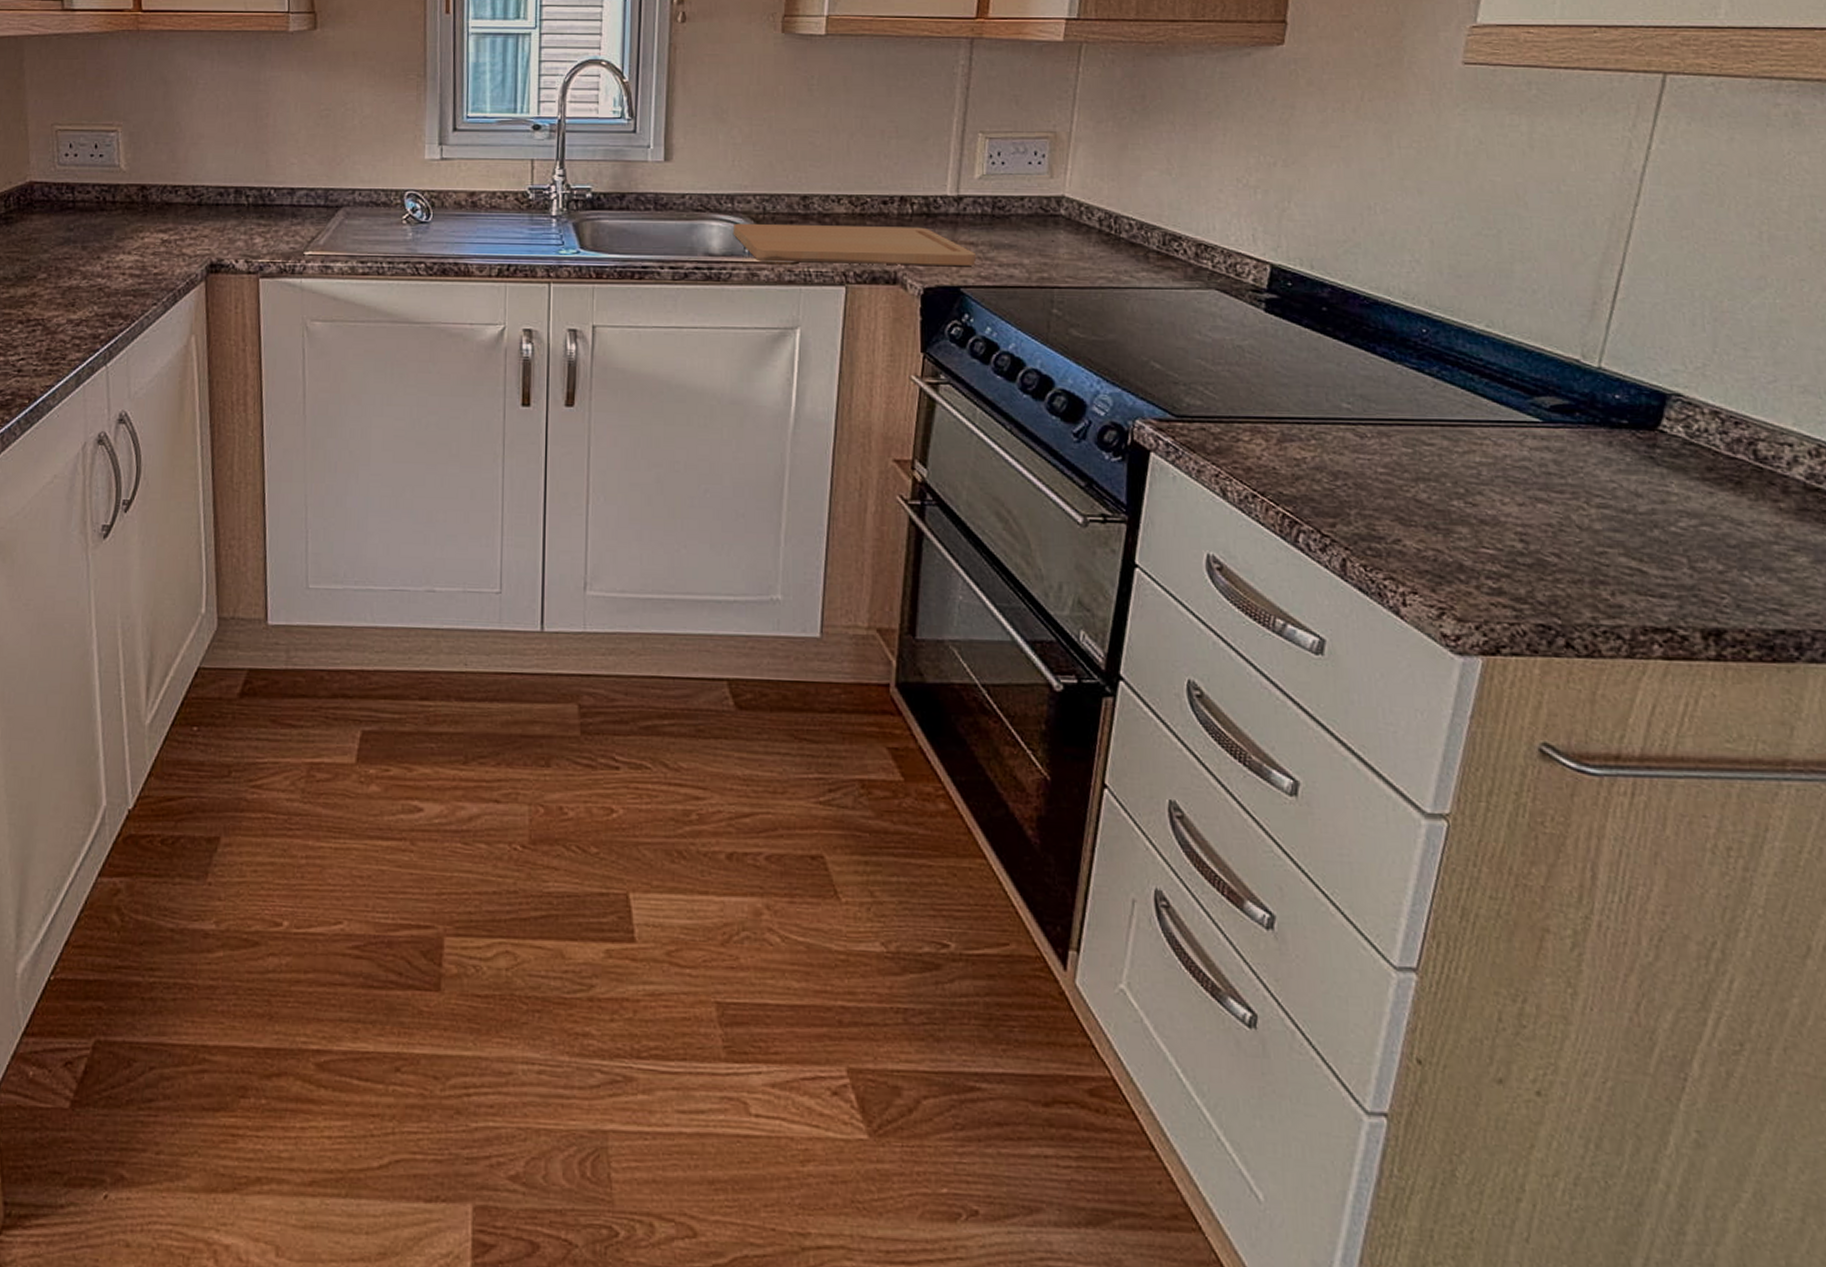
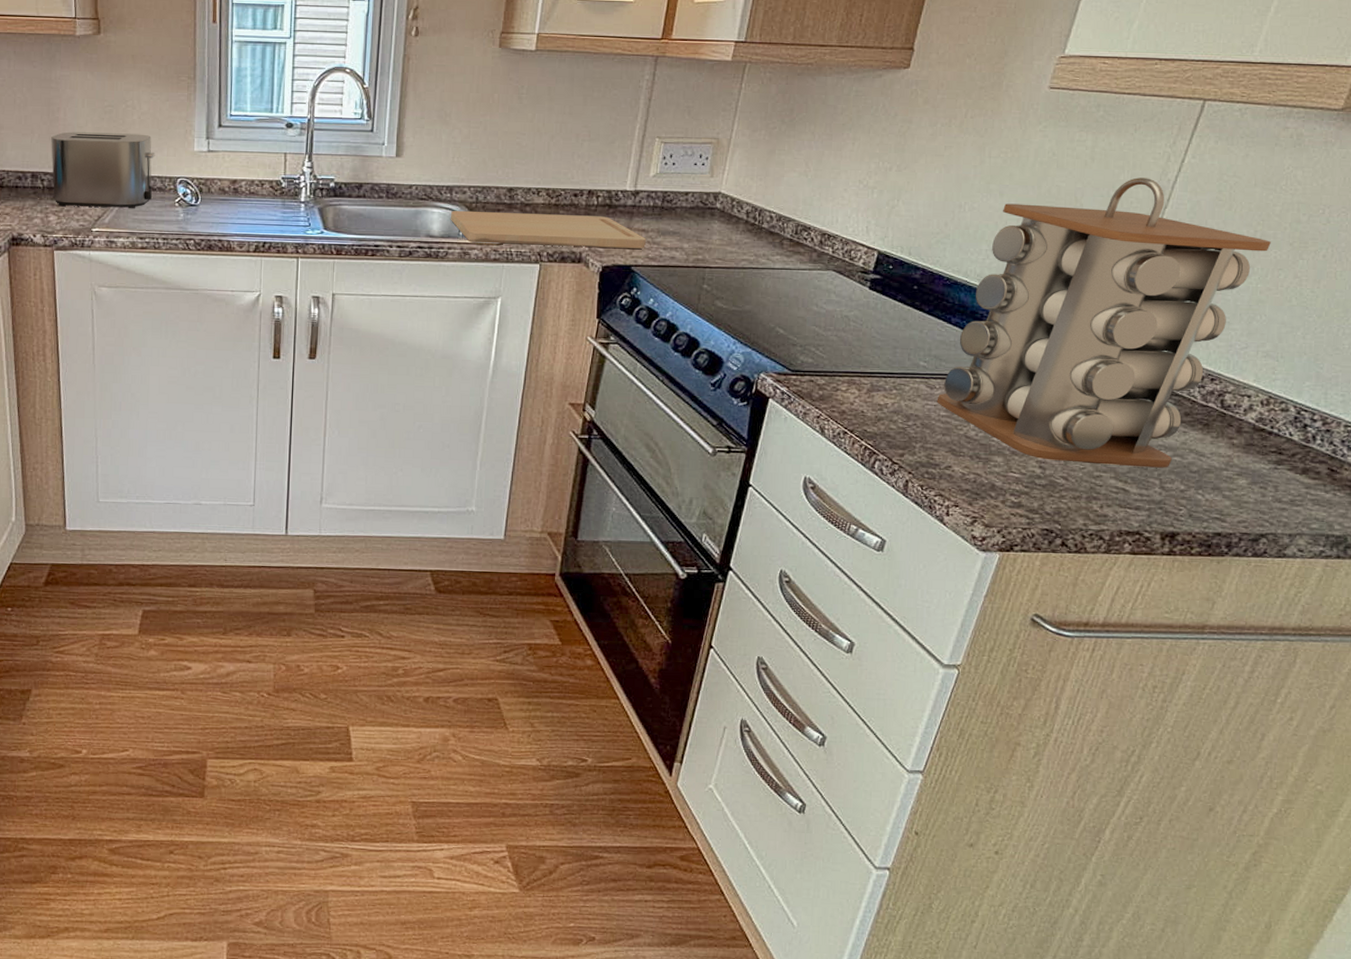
toaster: none [257,140,379,228] -> present [50,132,155,209]
spice rack: none [1370,169,1784,541] -> present [937,177,1271,468]

